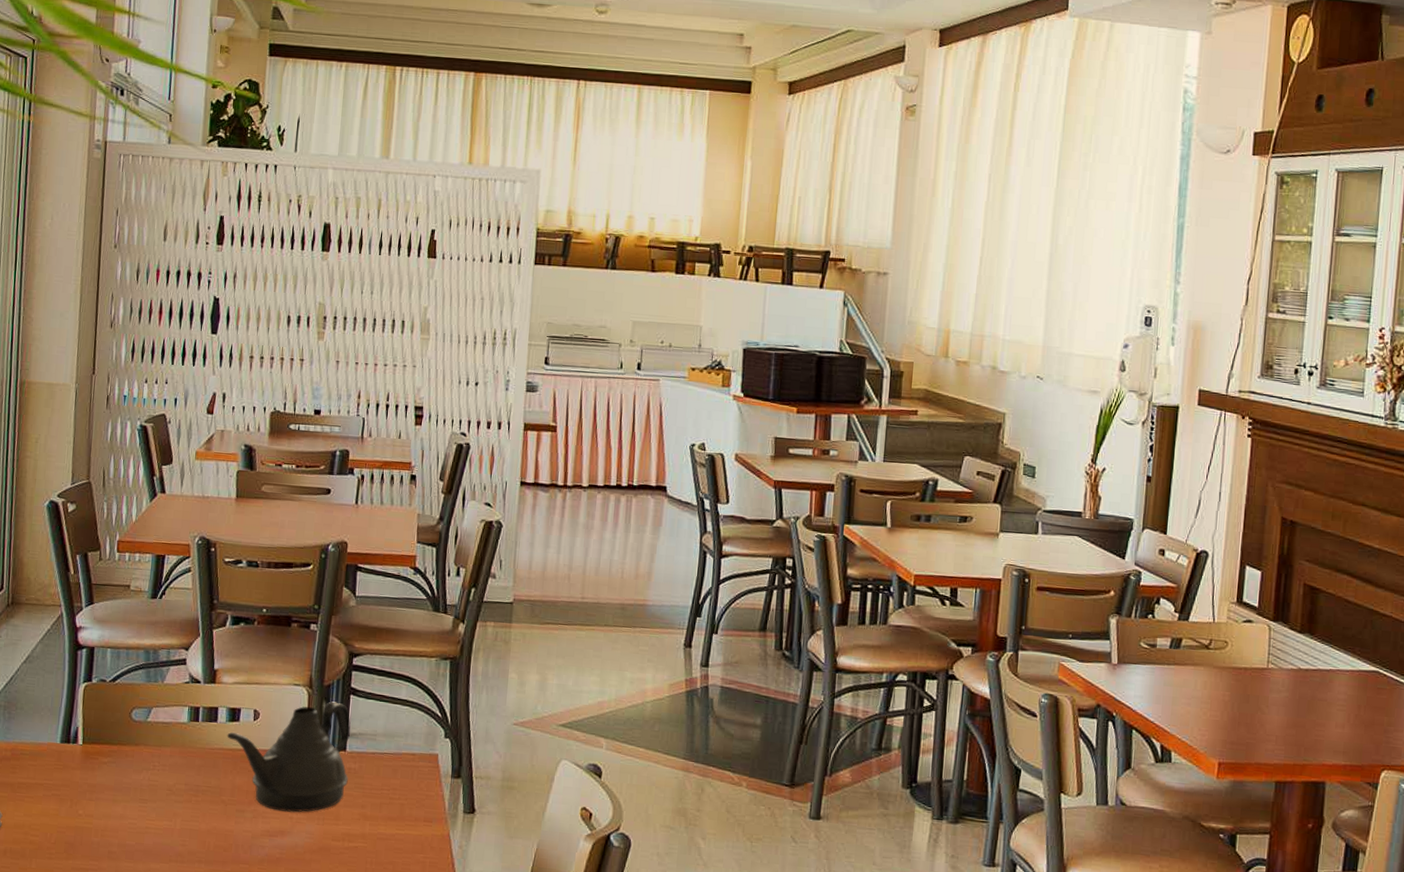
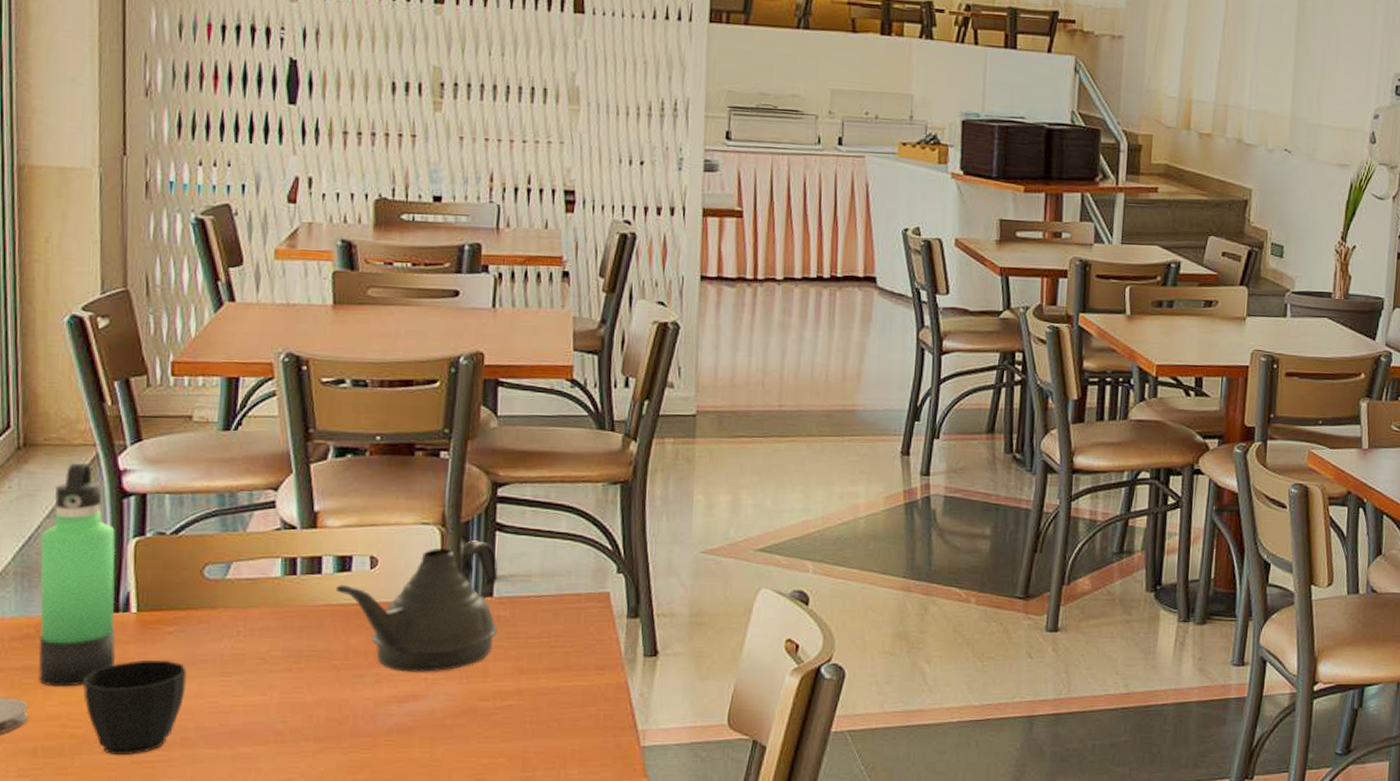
thermos bottle: none [11,619,71,802] -> present [38,462,116,687]
cup: none [41,784,115,862] -> present [83,660,187,754]

